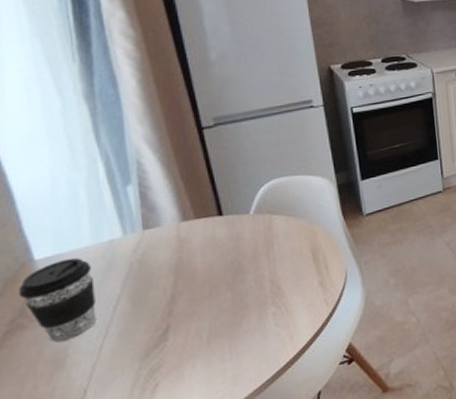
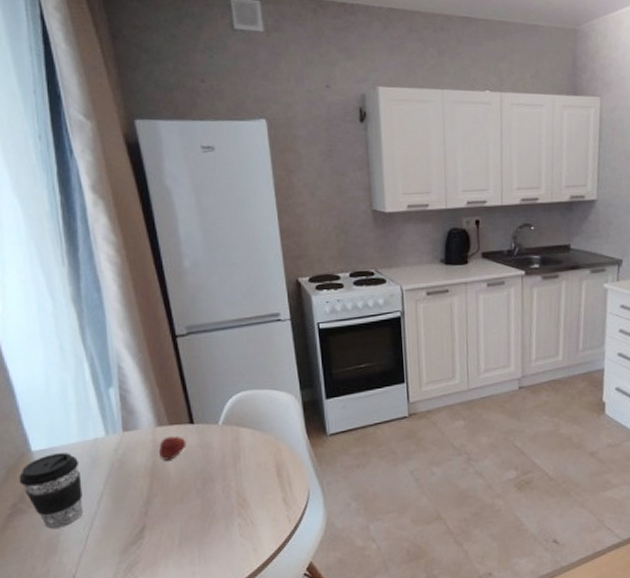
fruit: none [183,229,215,256] -> present [158,436,187,461]

